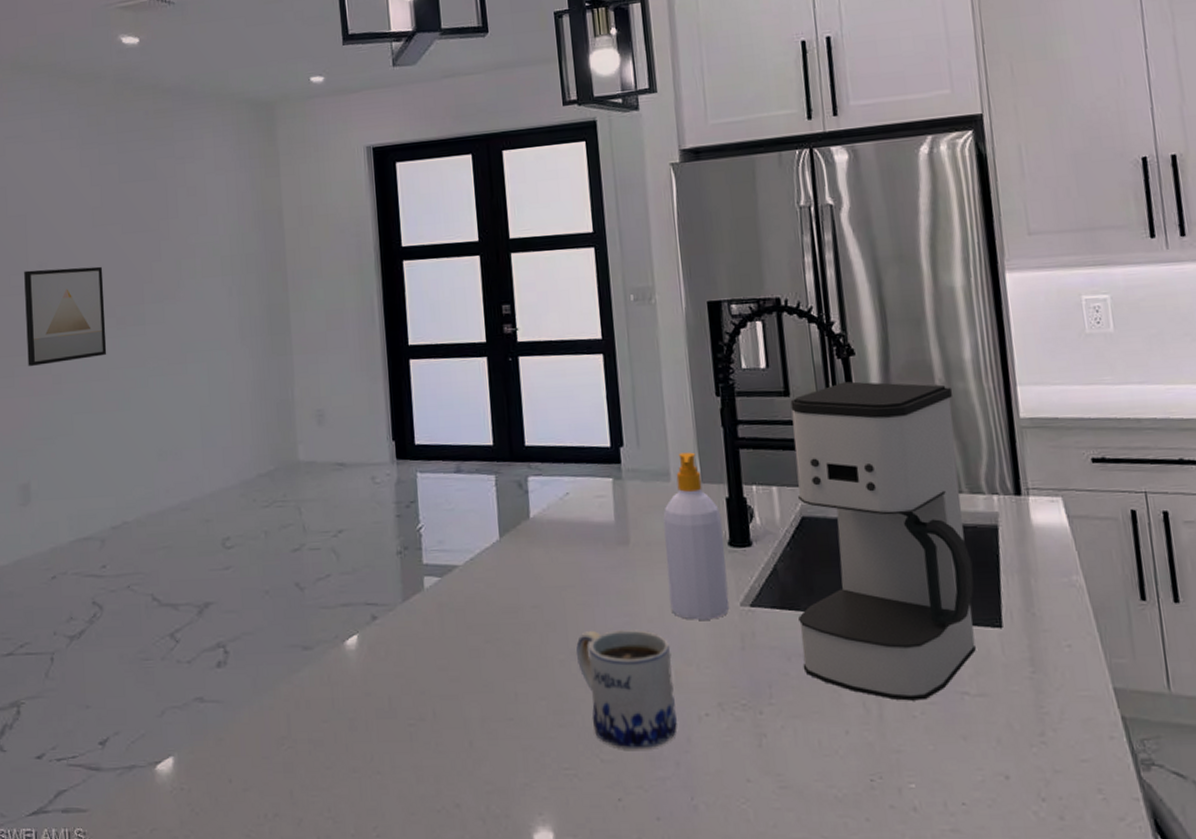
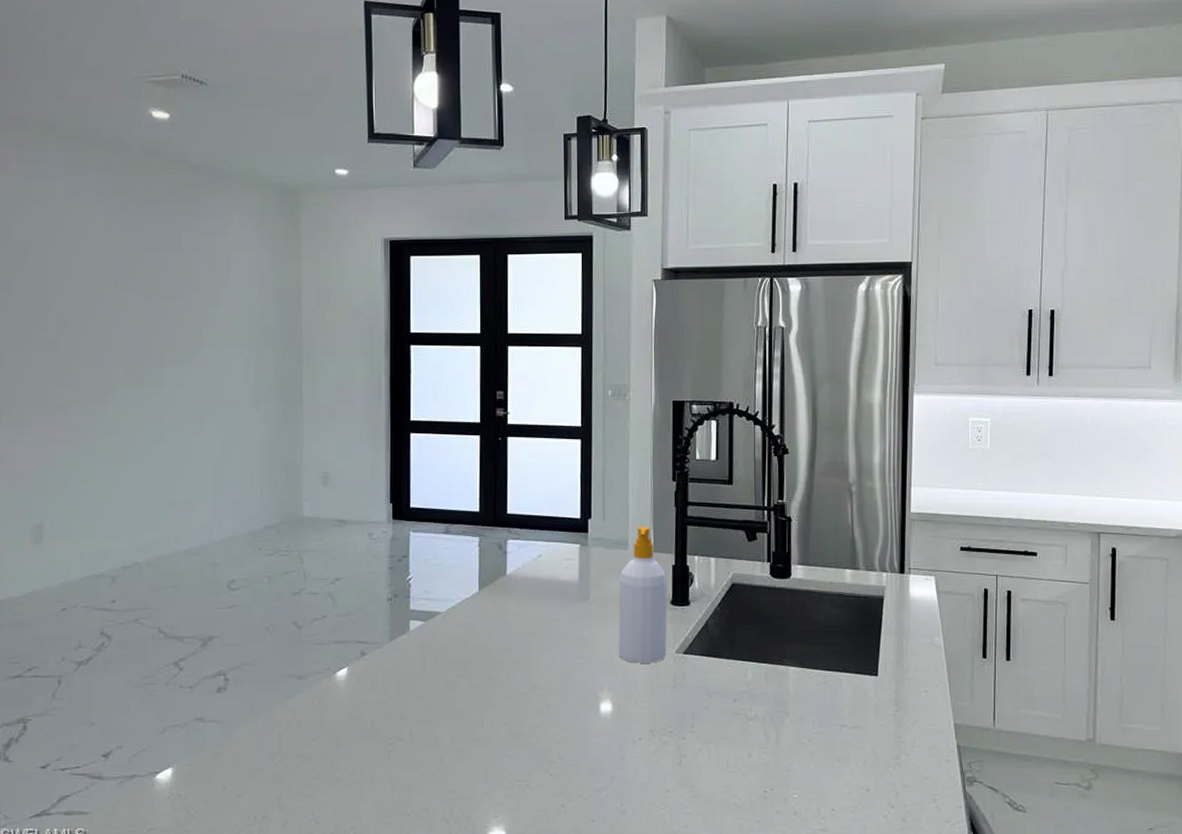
wall art: present [24,266,107,366] -> none [44,326,125,416]
mug: present [576,630,677,750] -> none [537,669,616,766]
coffee maker: present [790,381,976,701] -> none [720,475,861,731]

